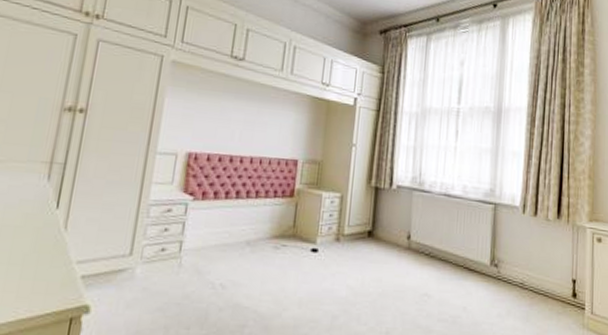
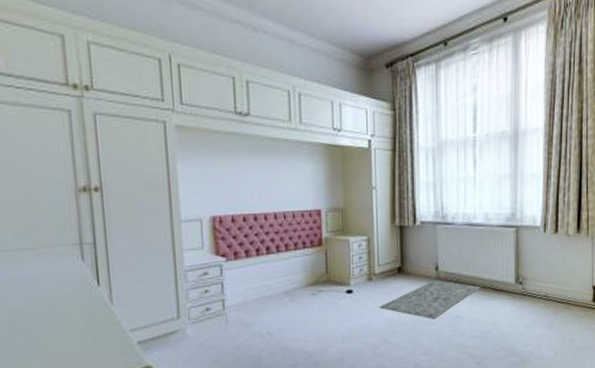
rug: none [343,250,454,294] -> present [379,281,481,319]

